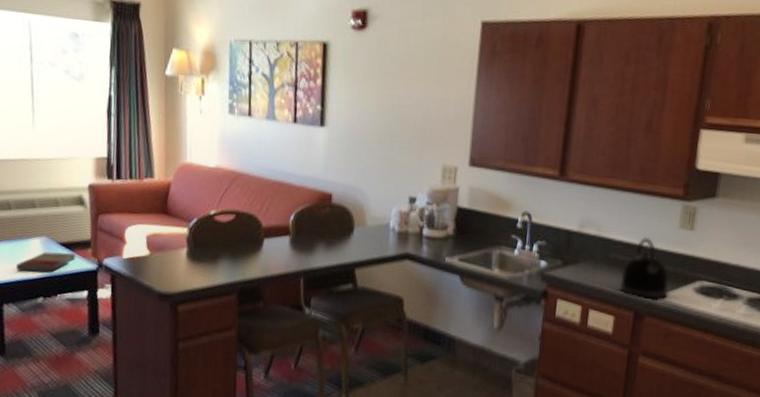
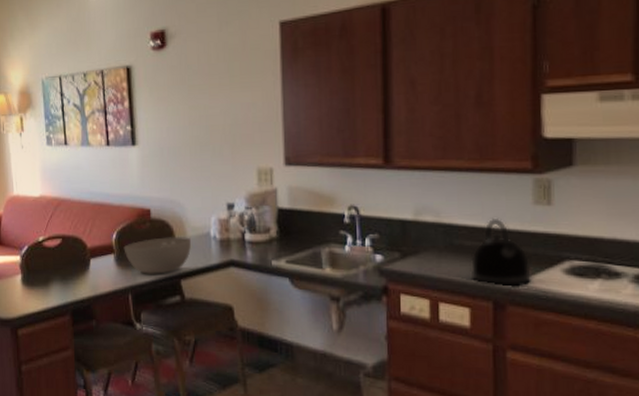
bowl: none [300,223,370,261] -> present [123,236,191,275]

